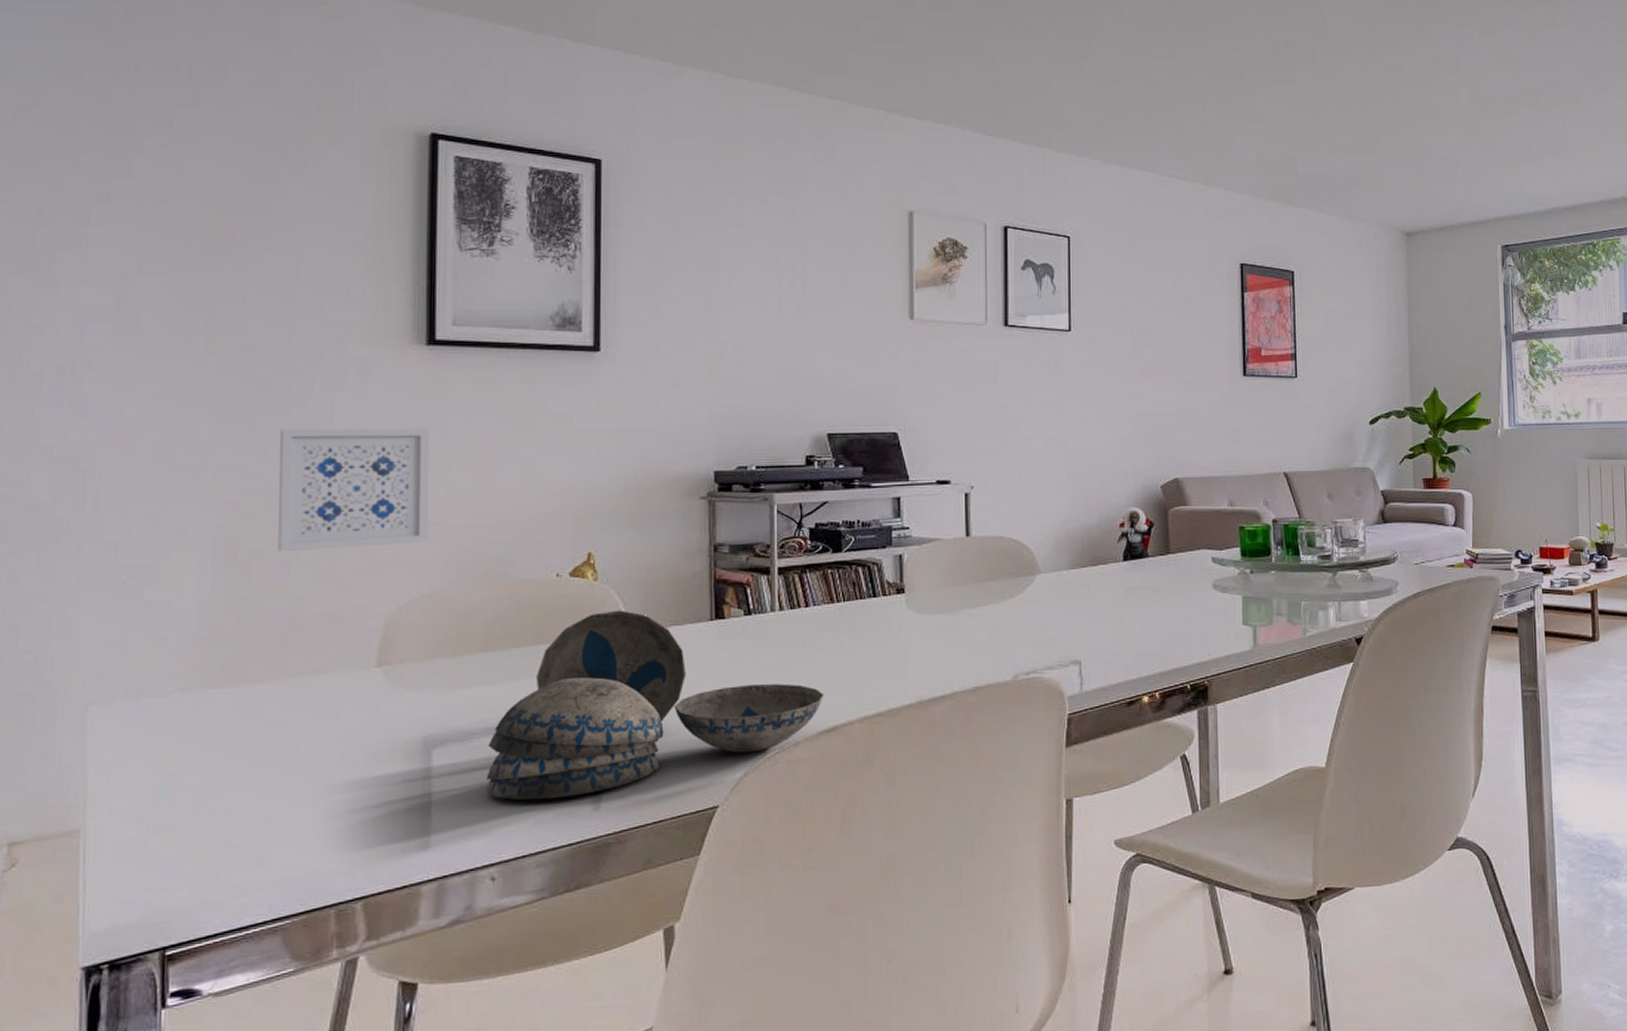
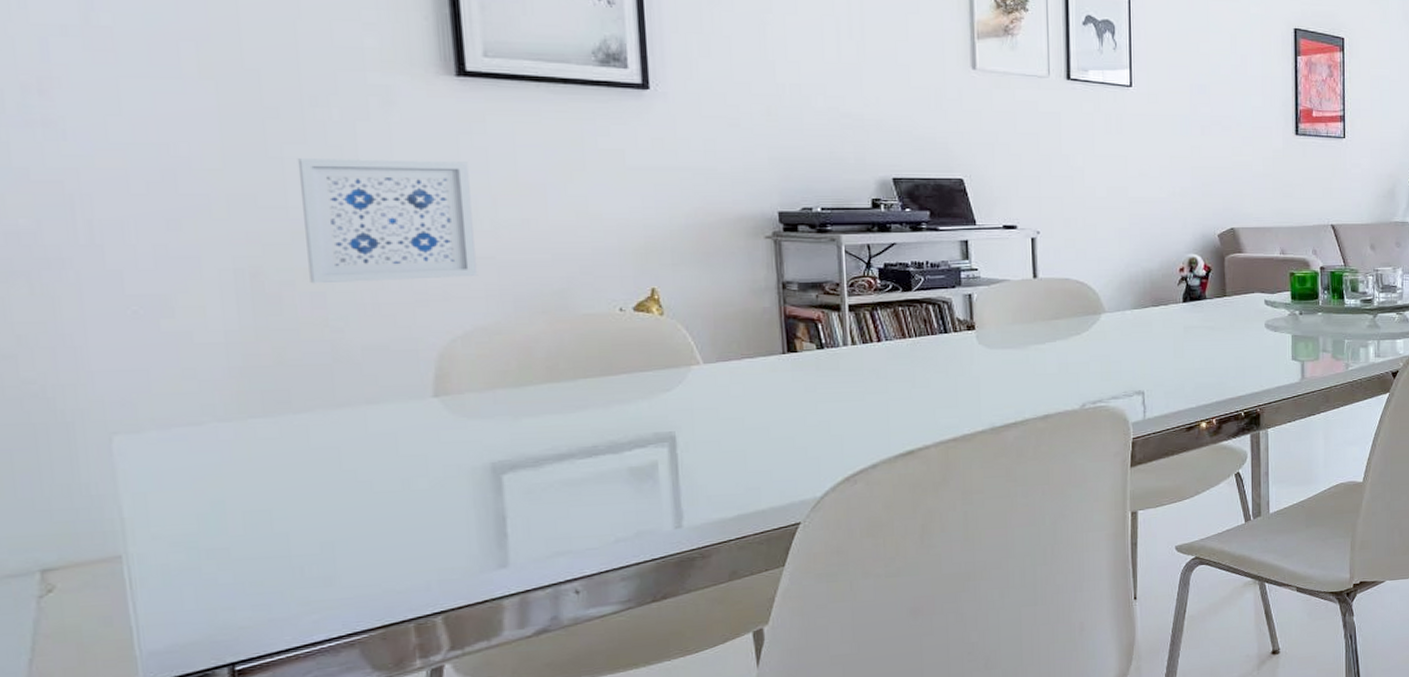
decorative bowl: present [486,610,824,801] -> none [561,343,900,521]

